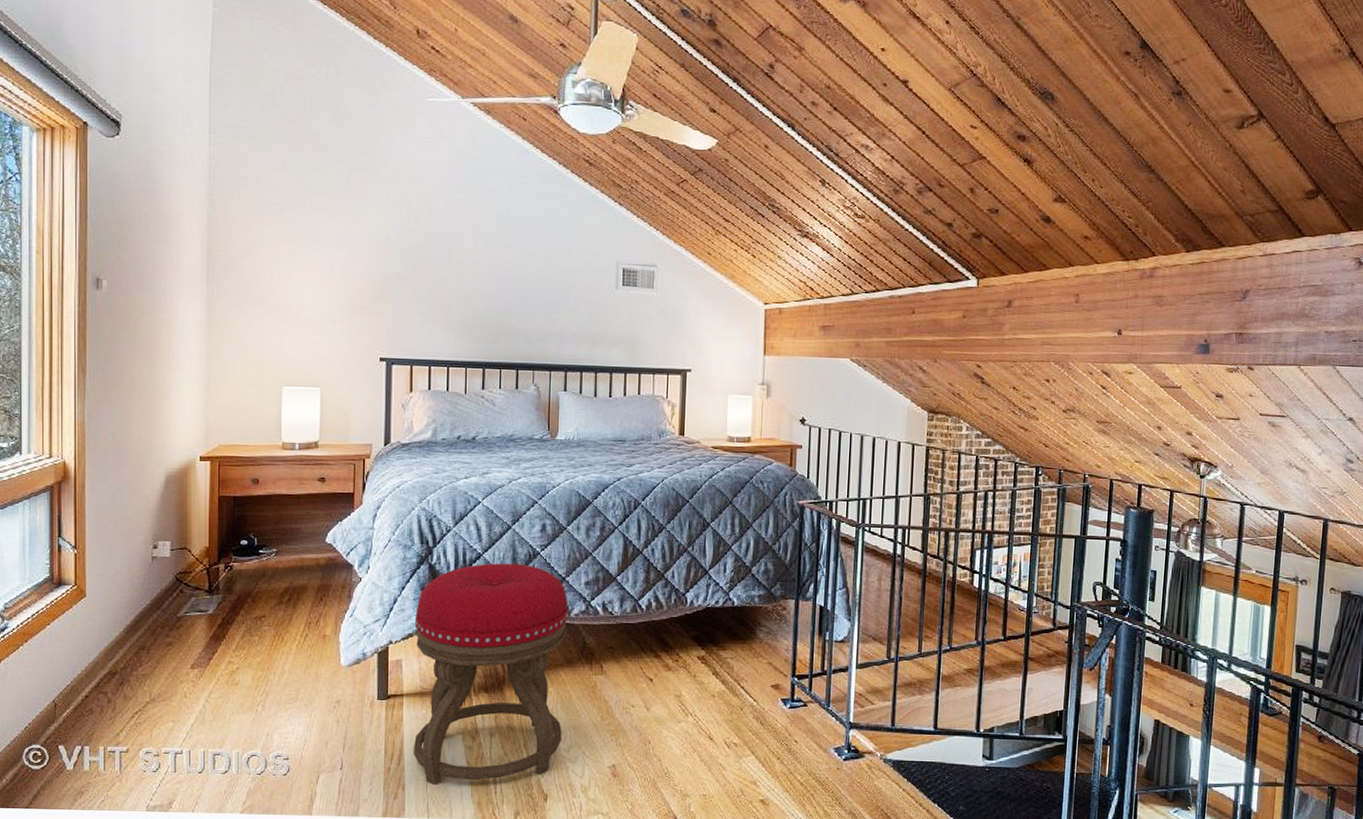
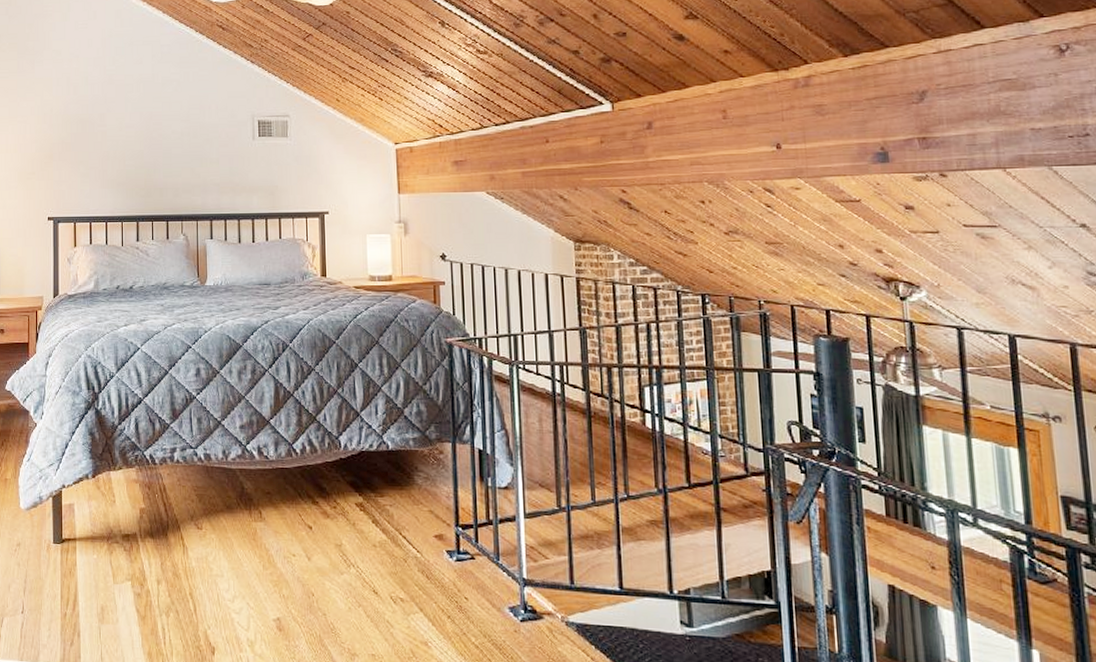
stool: present [413,563,569,786] -> none [85,408,226,634]

